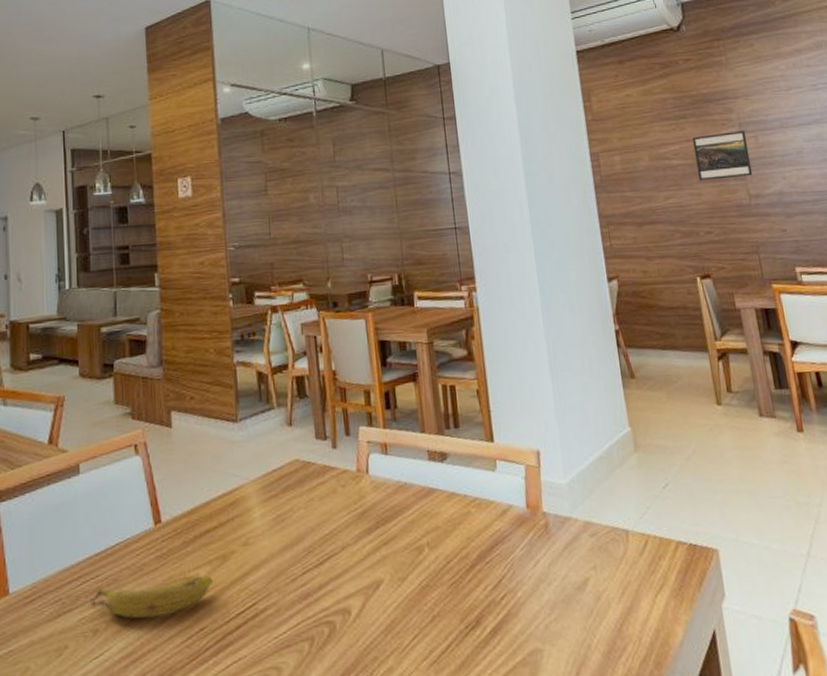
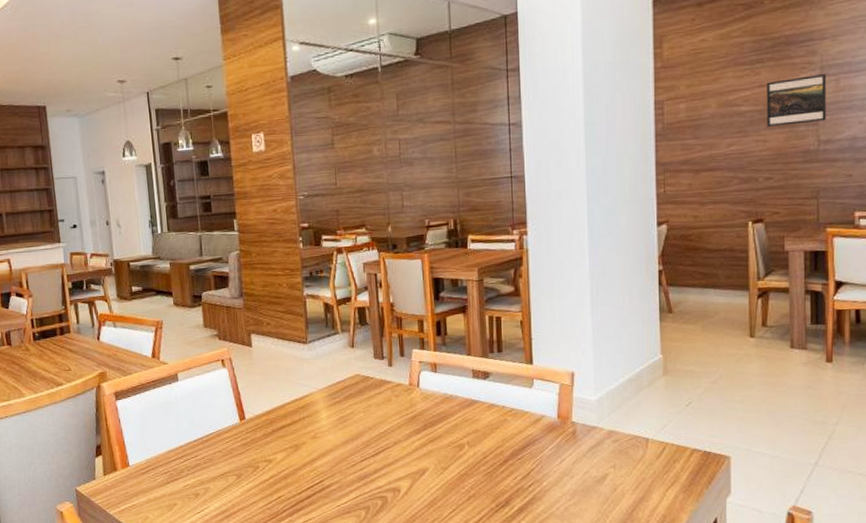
fruit: present [90,576,214,619] -> none [192,459,289,488]

